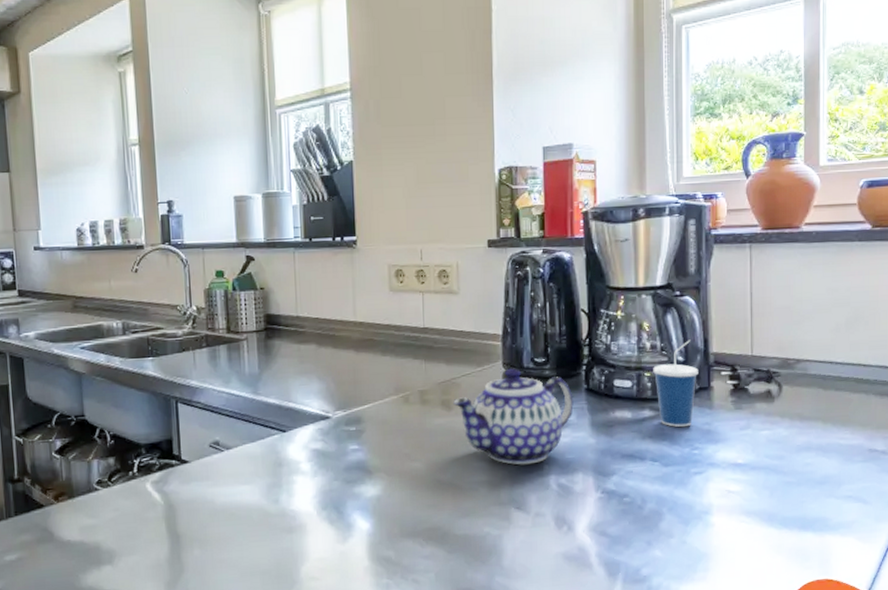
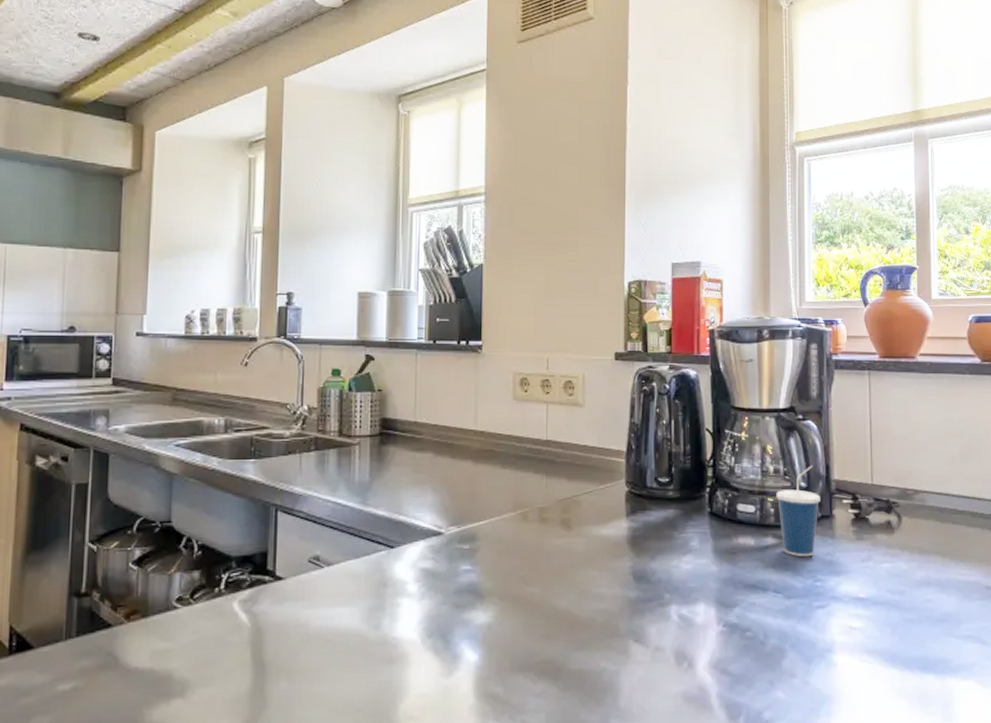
teapot: present [453,368,574,465] -> none [573,487,697,593]

